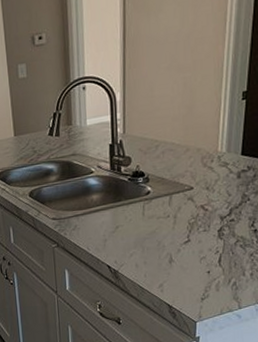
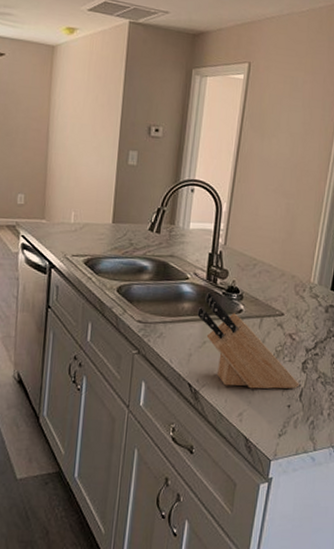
knife block: none [106,181,217,263] -> present [197,292,299,389]

